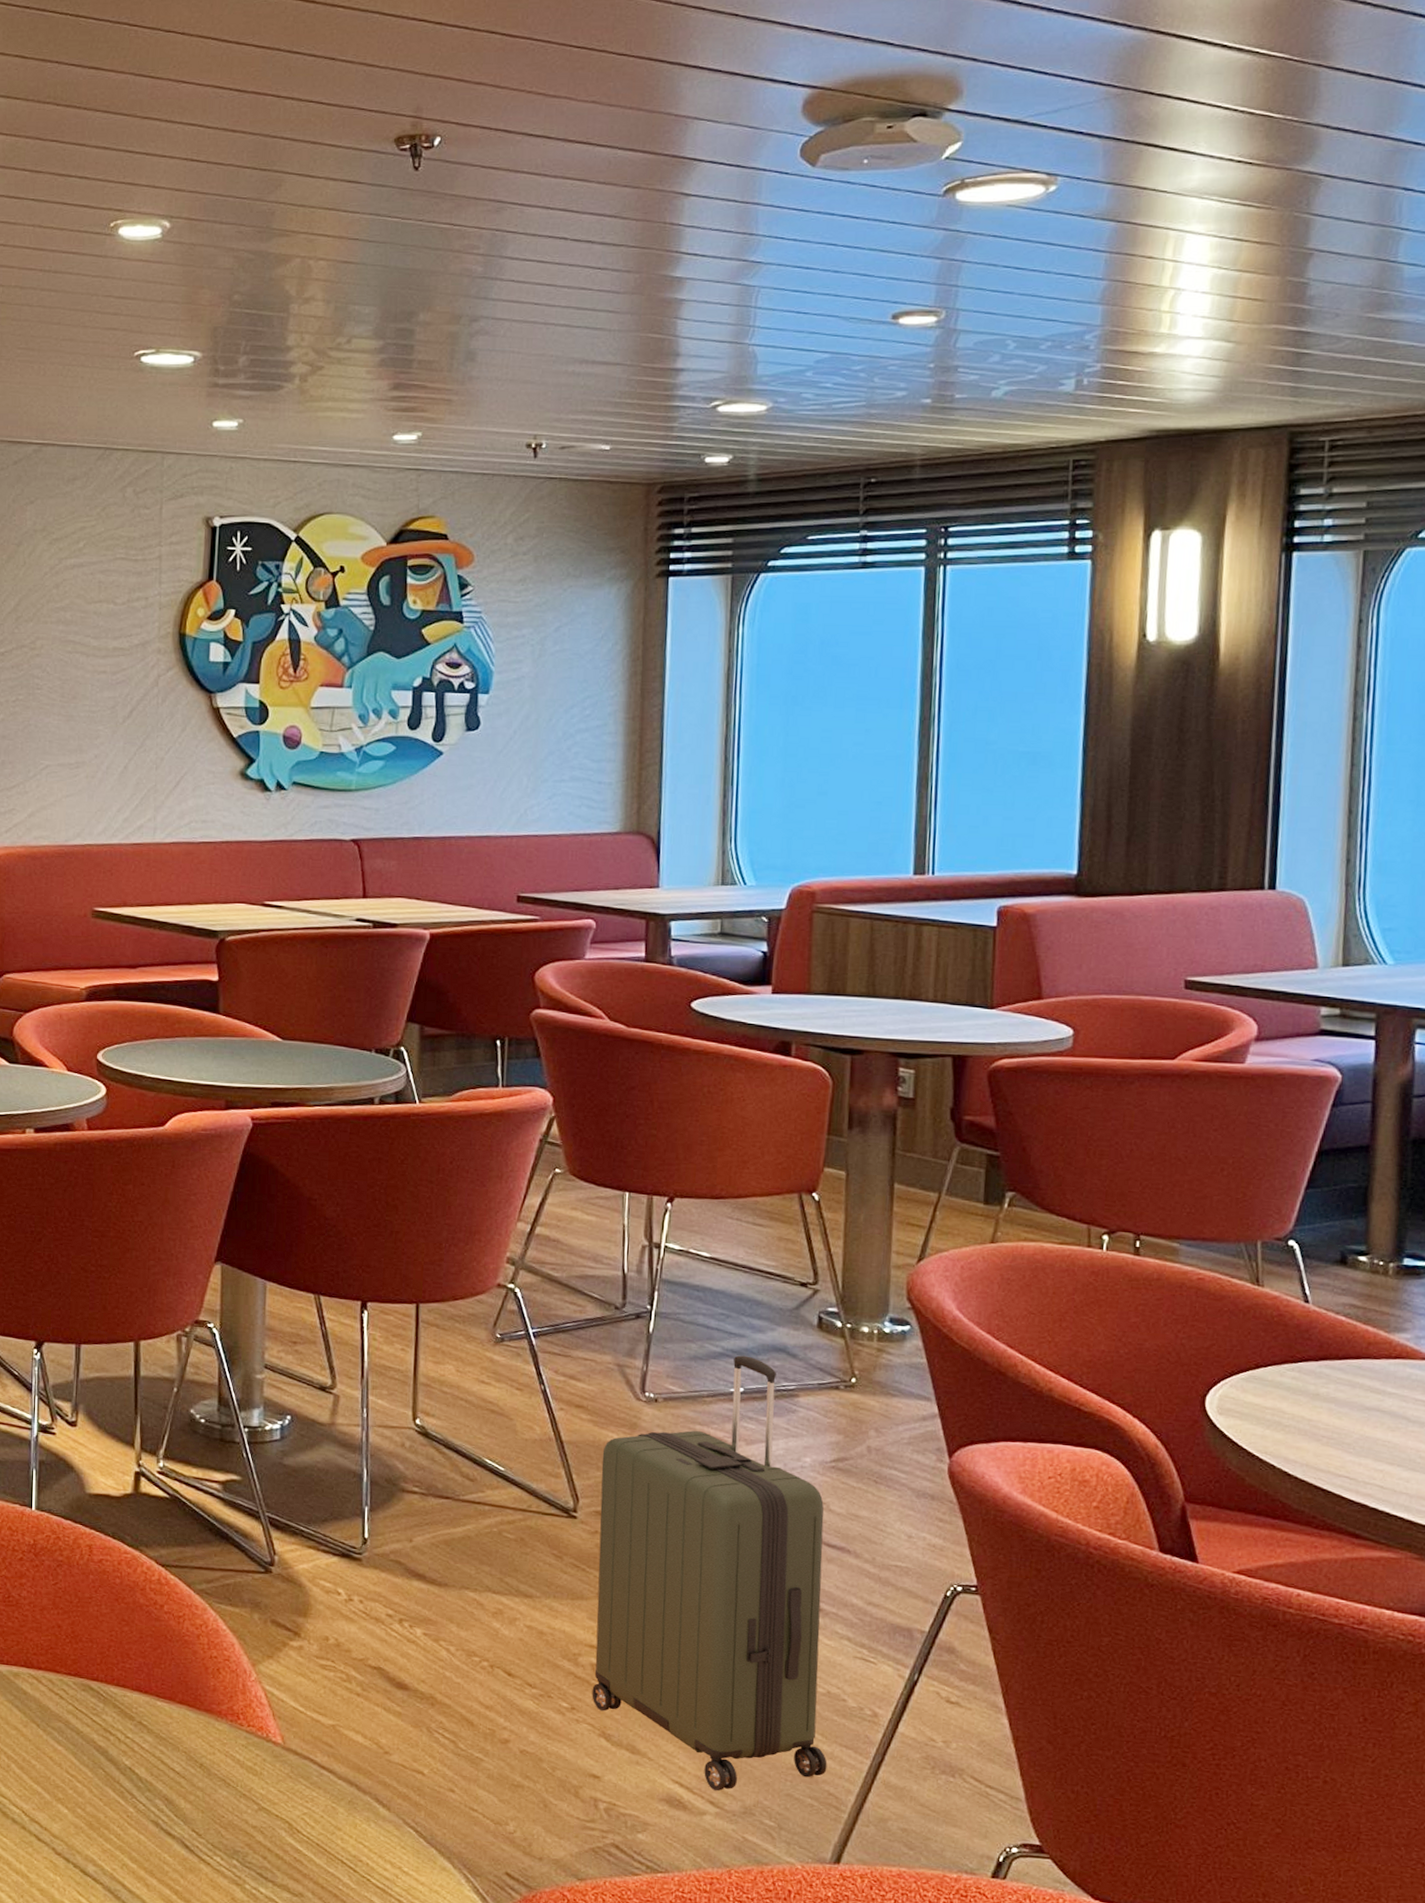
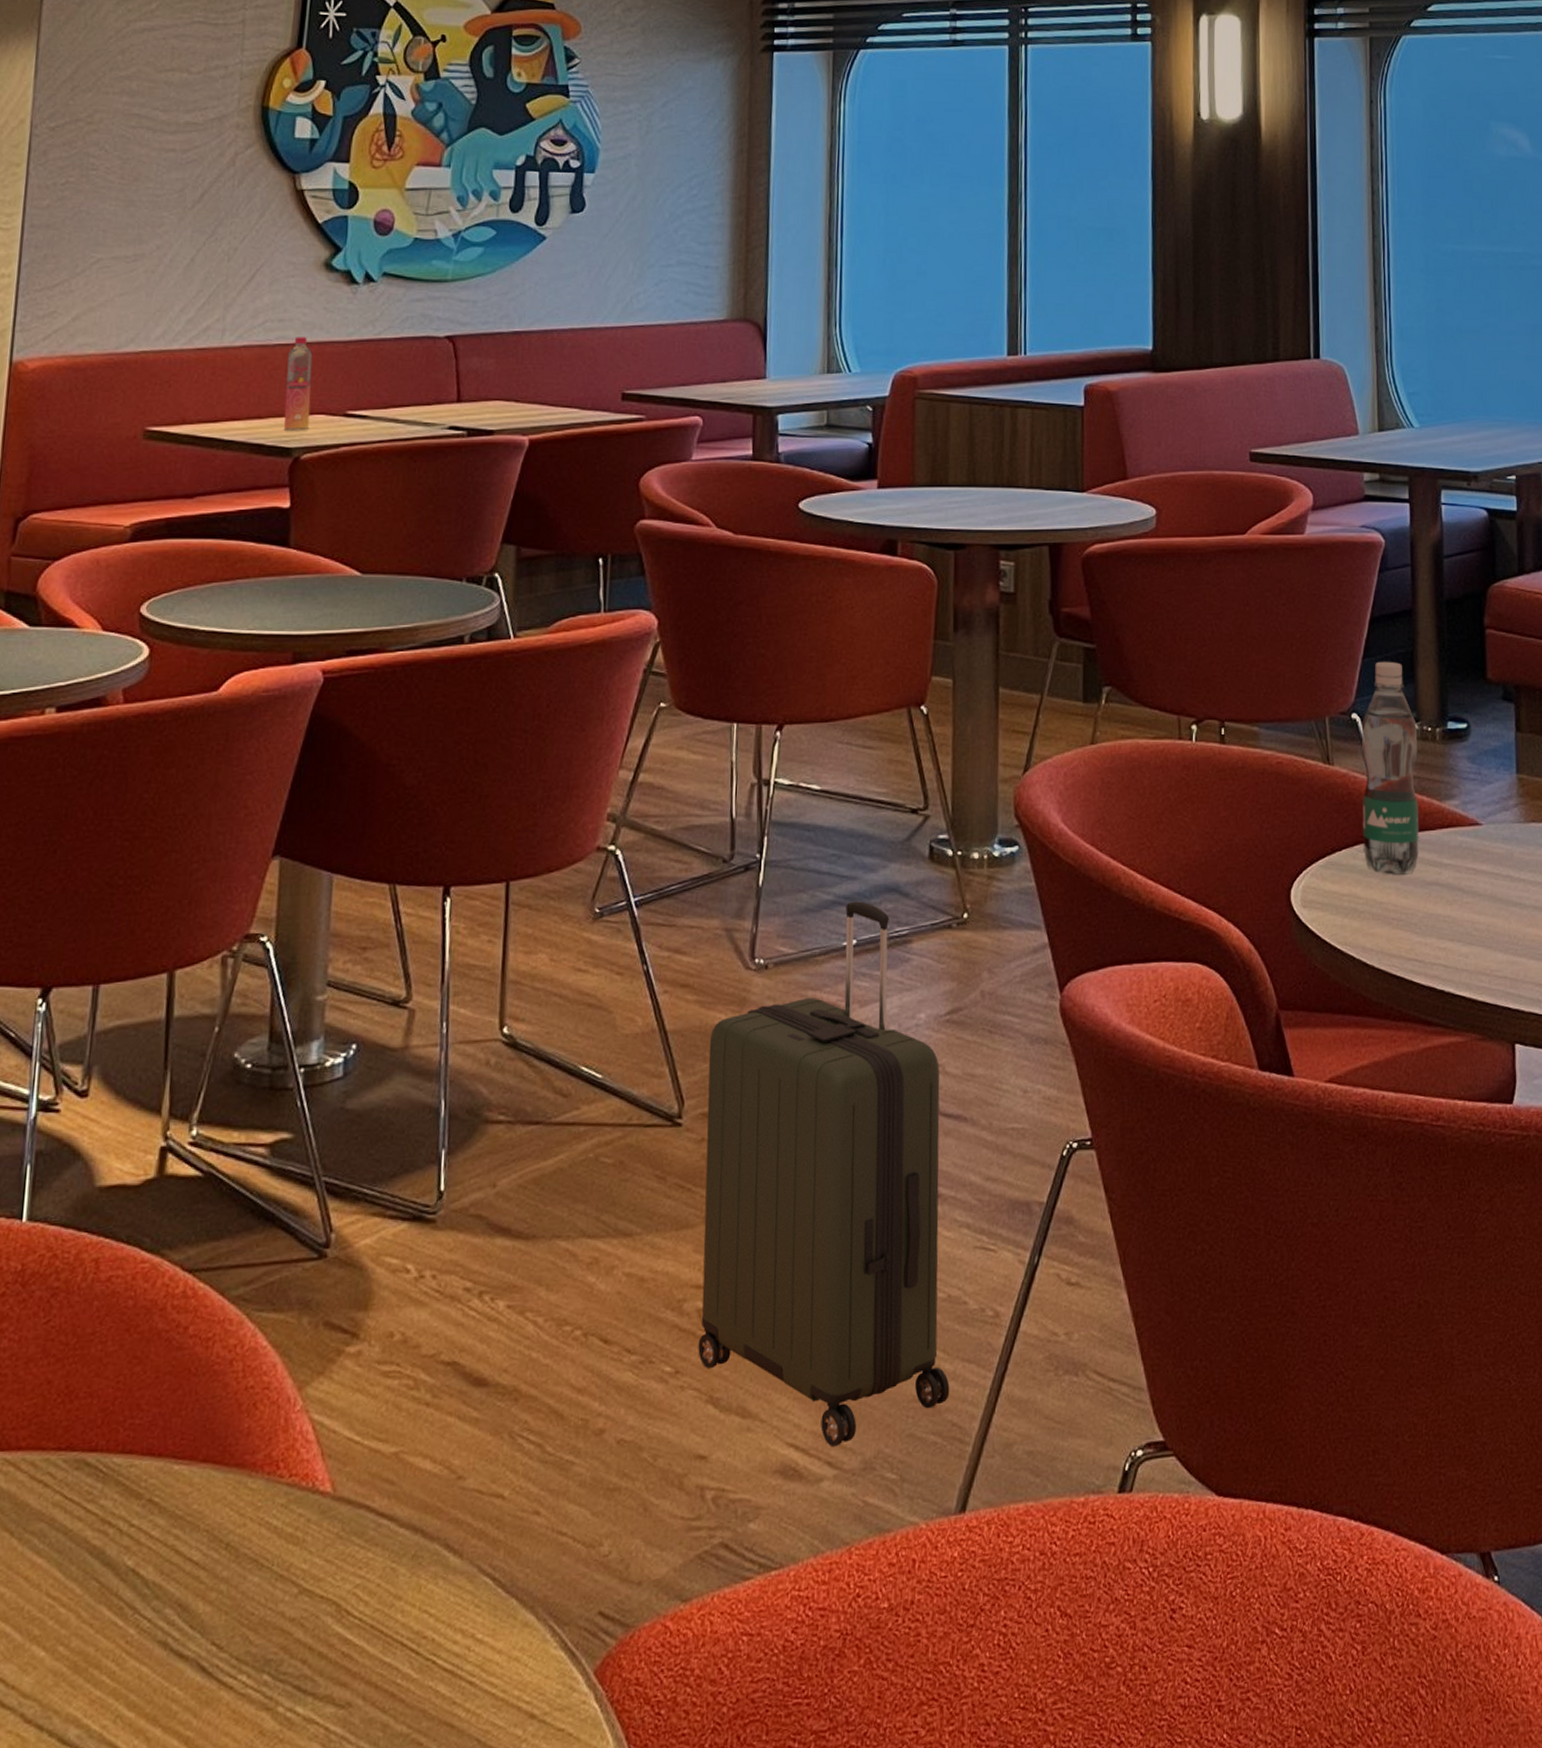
beverage bottle: none [210,836,233,919] -> present [283,337,313,433]
bottle: none [1292,1193,1366,1397] -> present [1362,661,1419,875]

